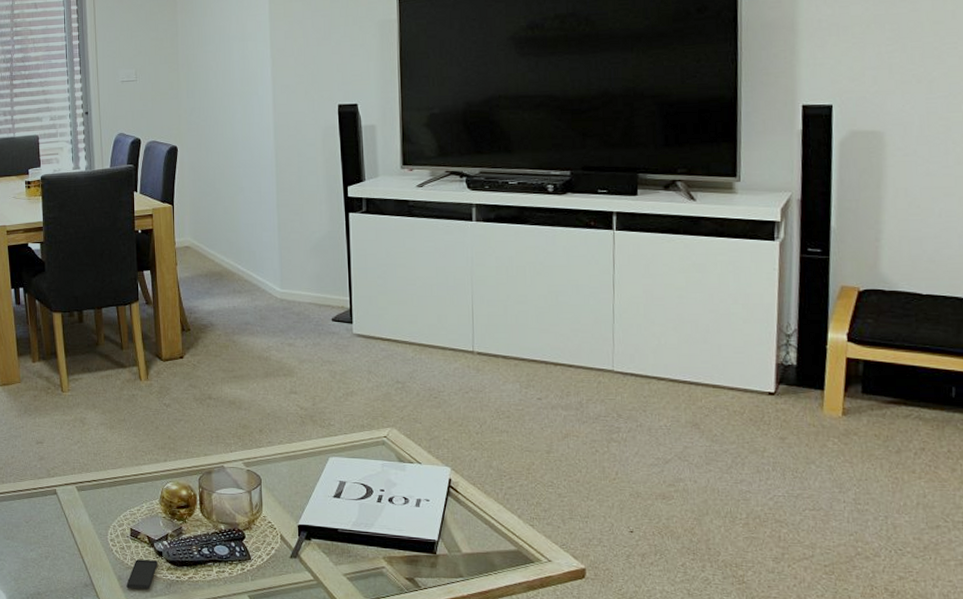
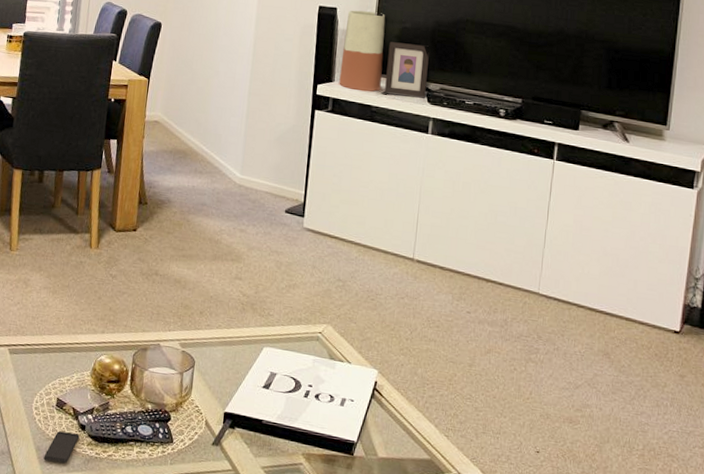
vase: none [369,102,415,187] -> present [339,10,386,92]
picture frame: none [418,129,465,186] -> present [385,41,429,98]

